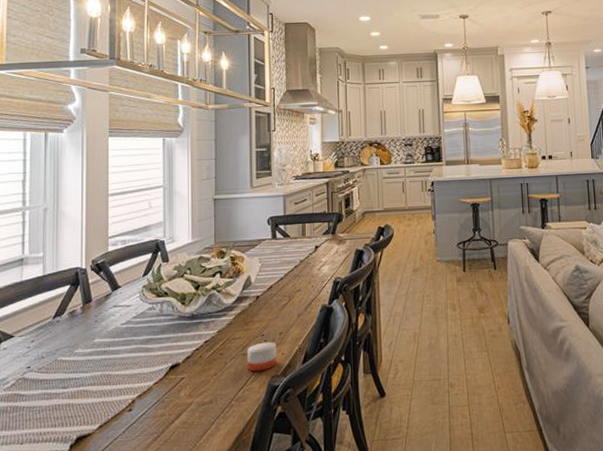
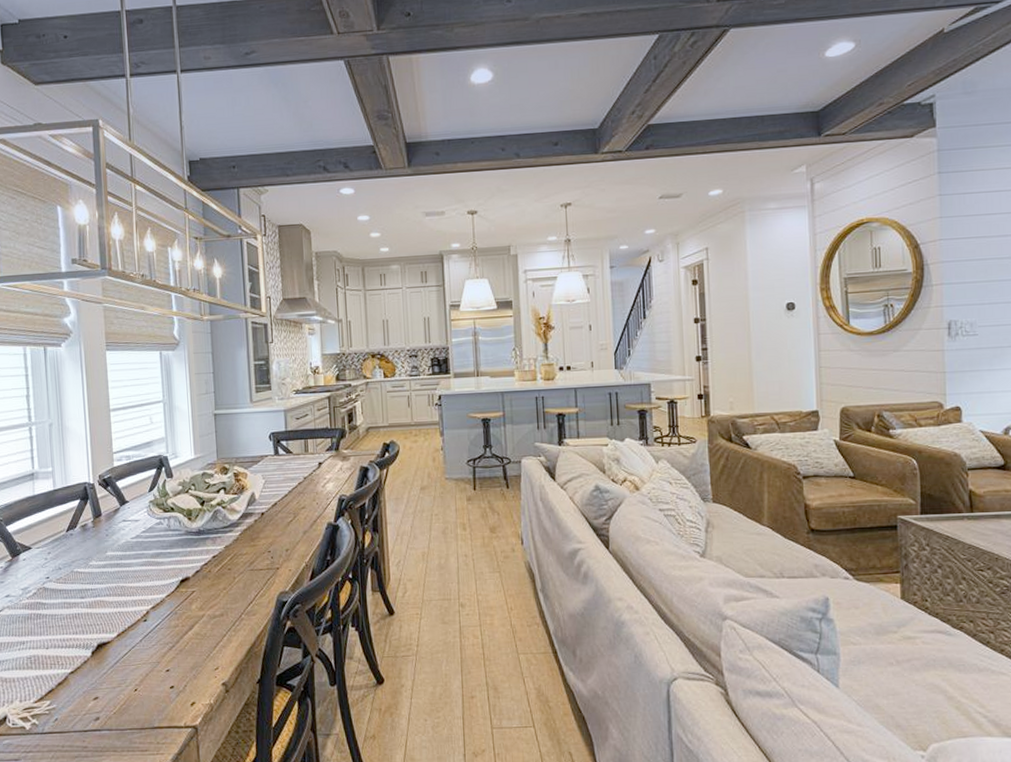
candle: present [247,341,277,372] -> none [254,557,285,587]

